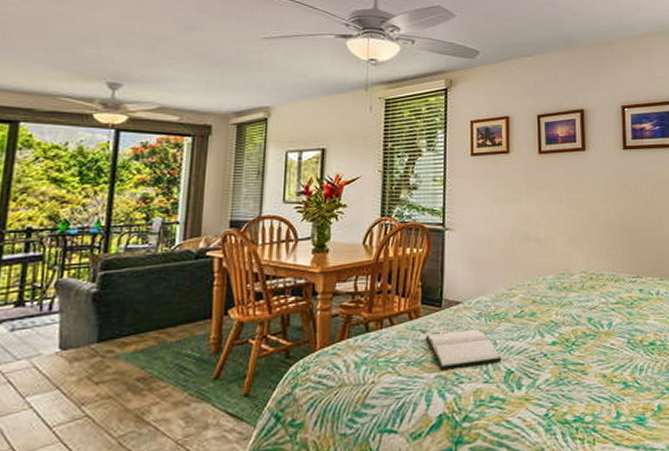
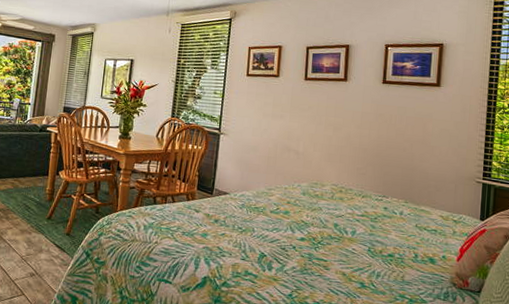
hardback book: present [426,329,502,369] -> none [199,214,258,246]

